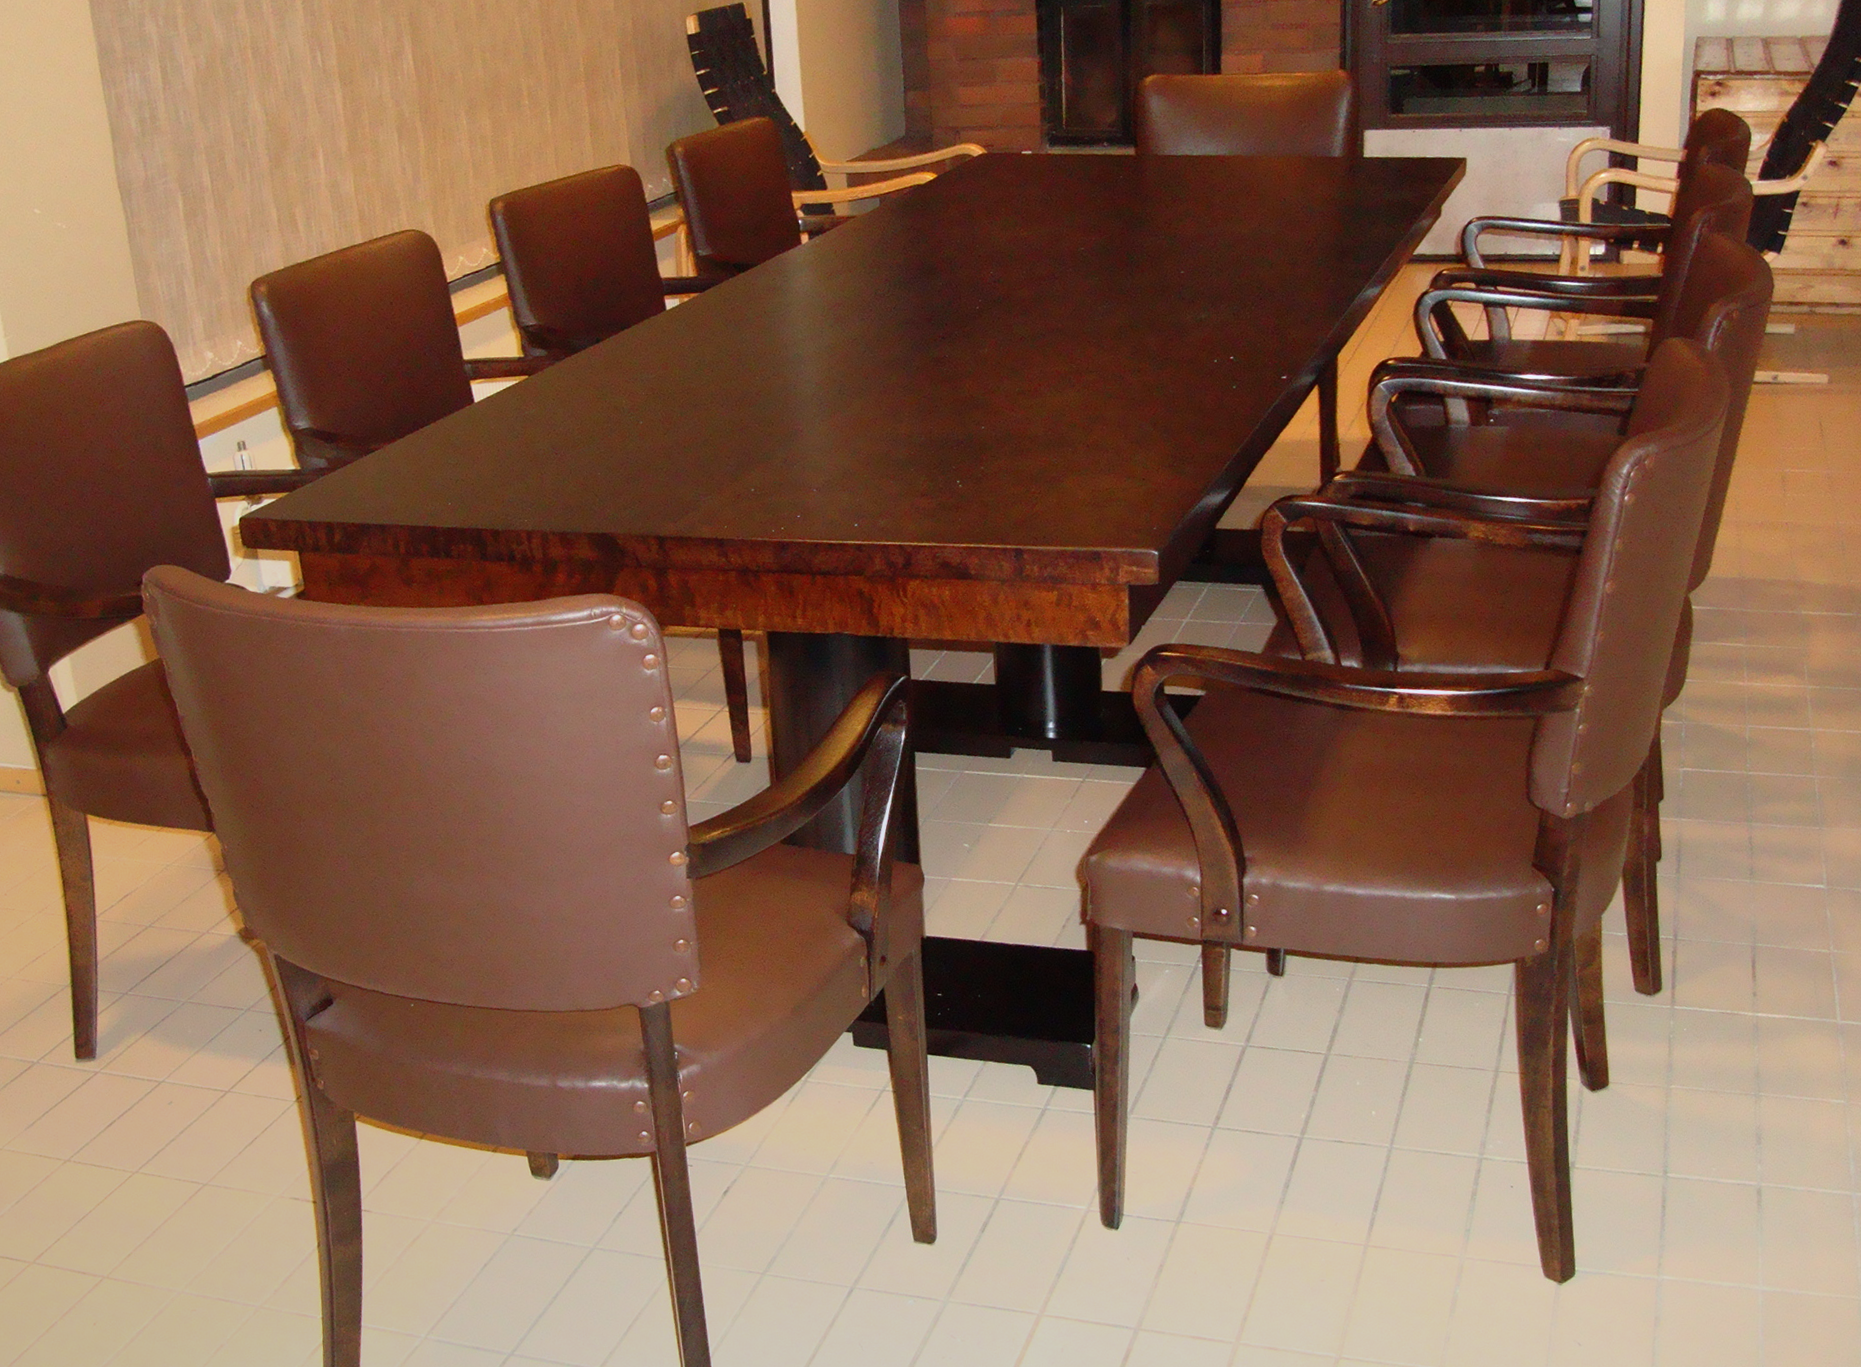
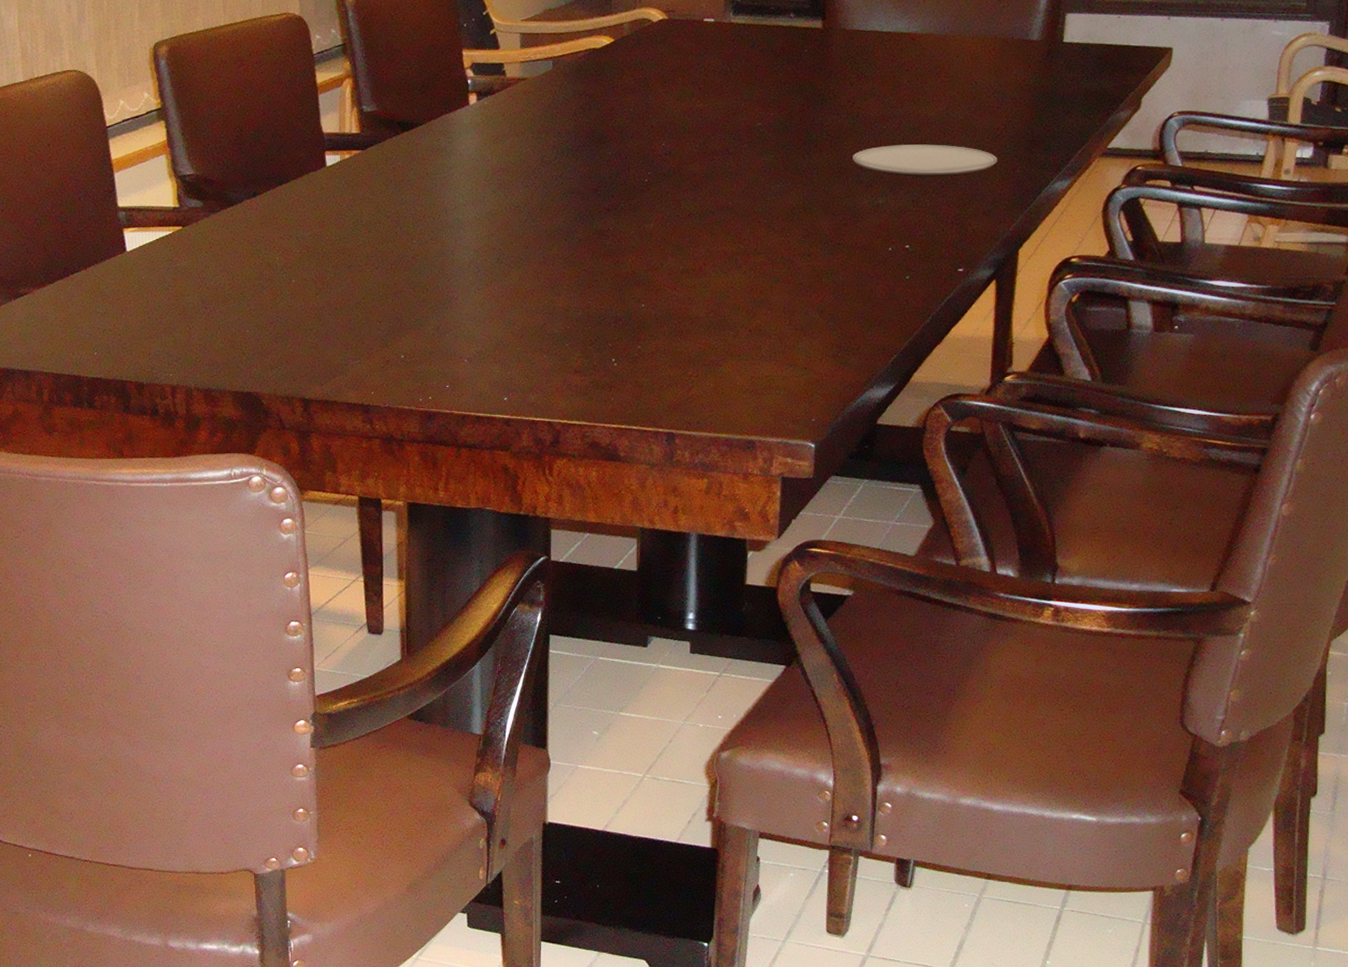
plate: none [1173,259,1311,293] -> present [852,144,998,179]

